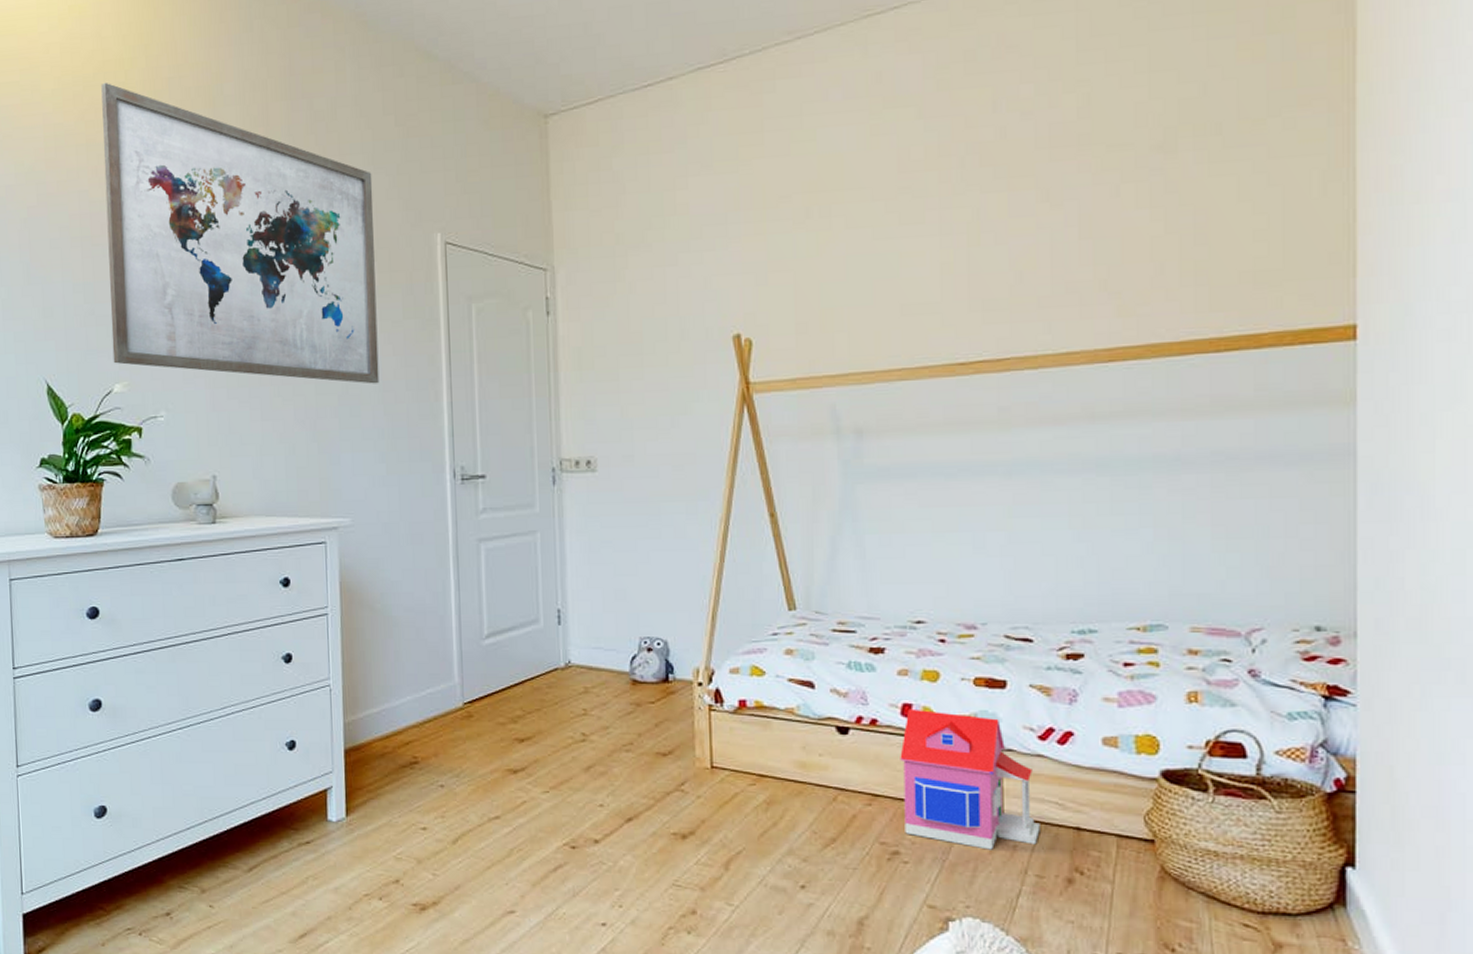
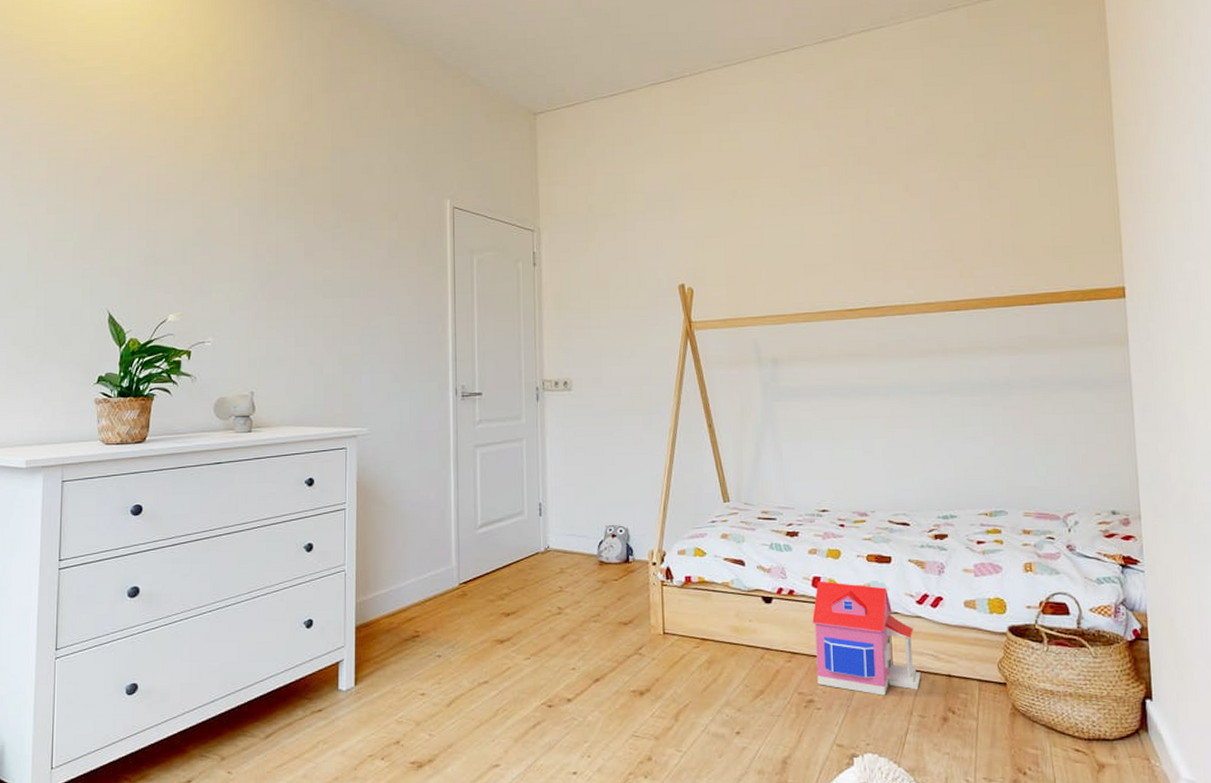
wall art: present [101,82,380,384] -> none [169,71,396,318]

